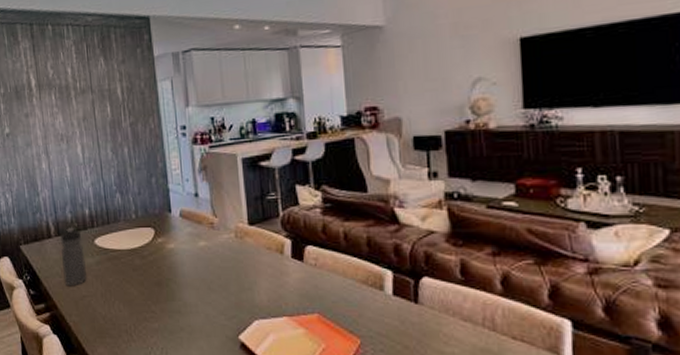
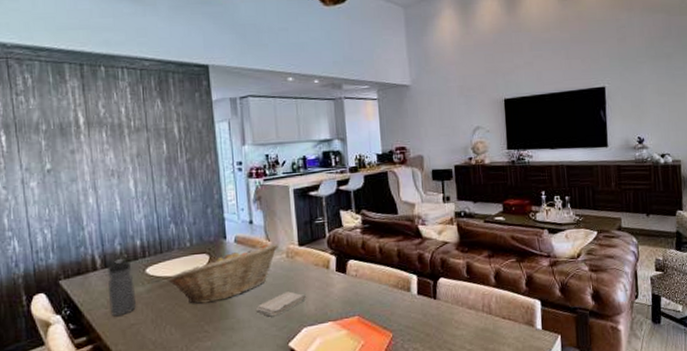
fruit basket: none [114,221,226,281] -> present [166,244,278,304]
washcloth: none [204,277,257,304] -> present [256,291,306,317]

